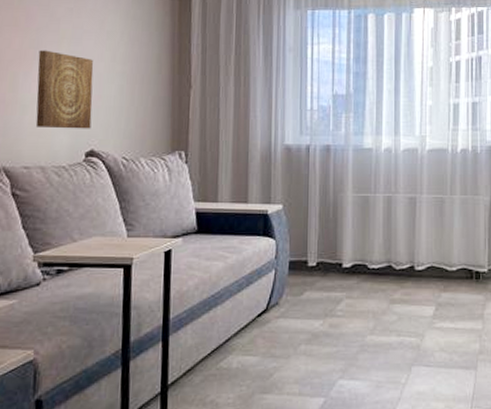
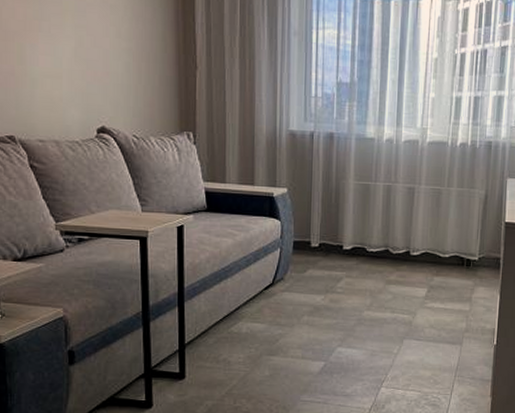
wall art: present [35,50,94,129] -> none [43,21,101,106]

